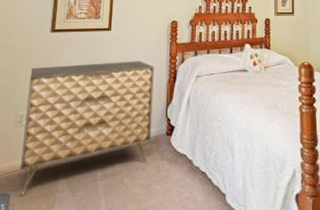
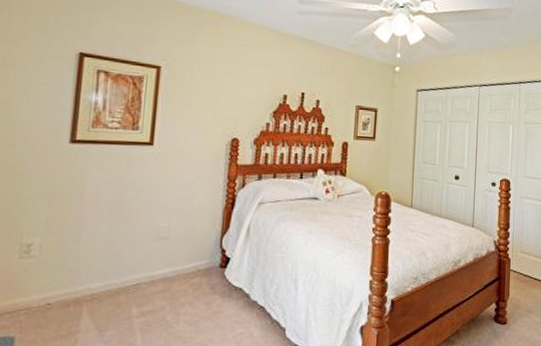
dresser: present [20,61,154,196] -> none [29,182,208,338]

